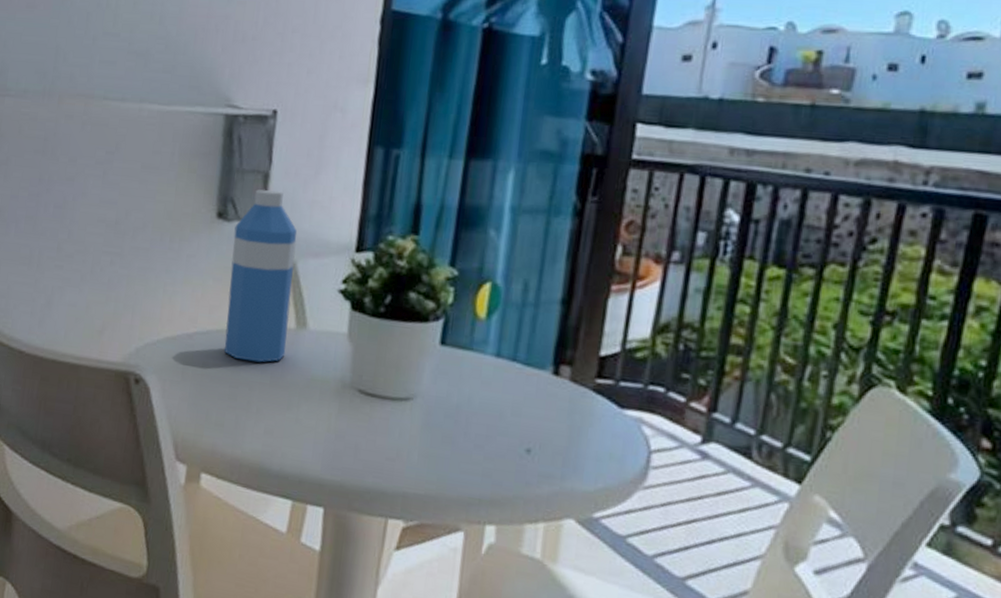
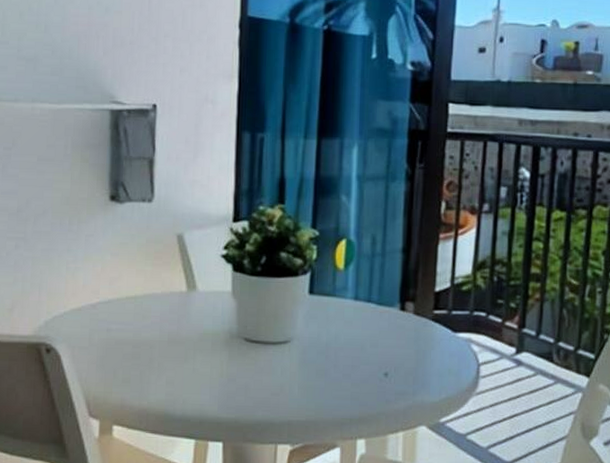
water bottle: present [224,189,297,363] -> none [125,173,182,324]

